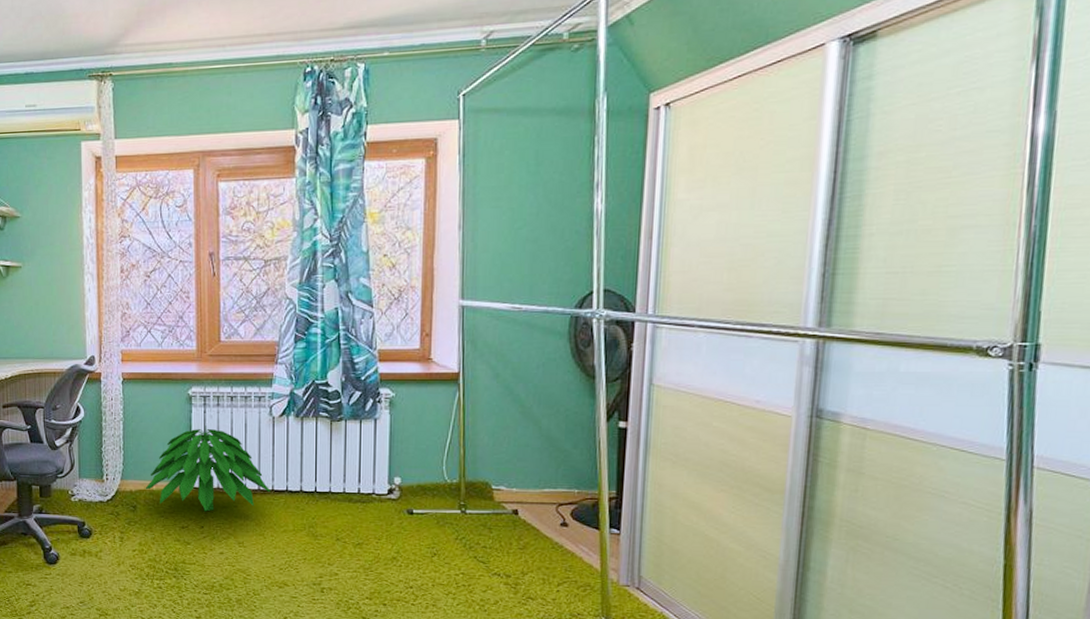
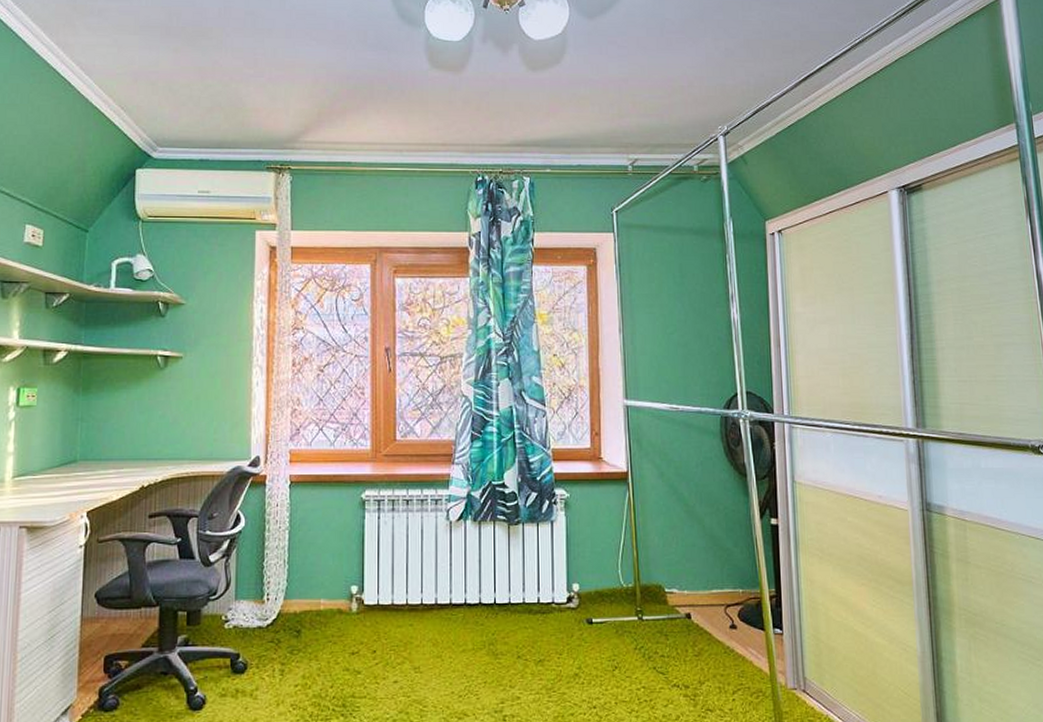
indoor plant: present [145,426,271,512] -> none [311,533,448,633]

